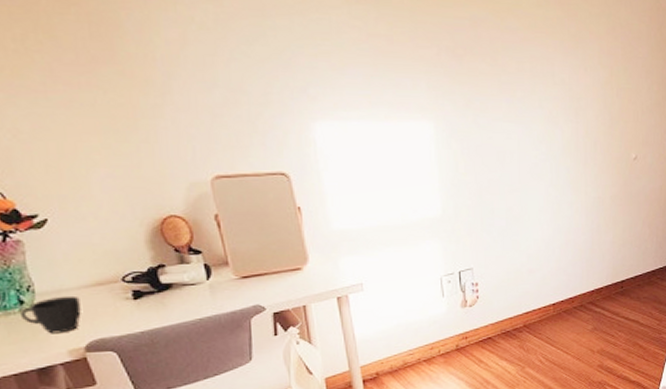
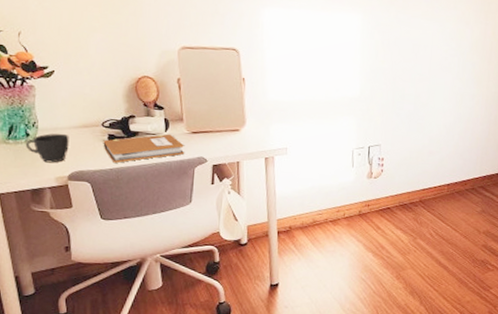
notebook: none [126,282,236,324] -> present [103,134,185,163]

